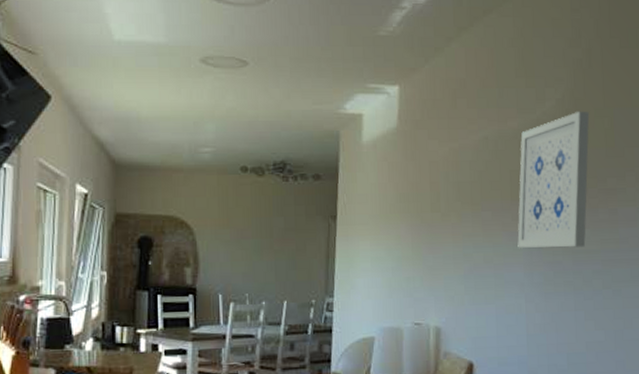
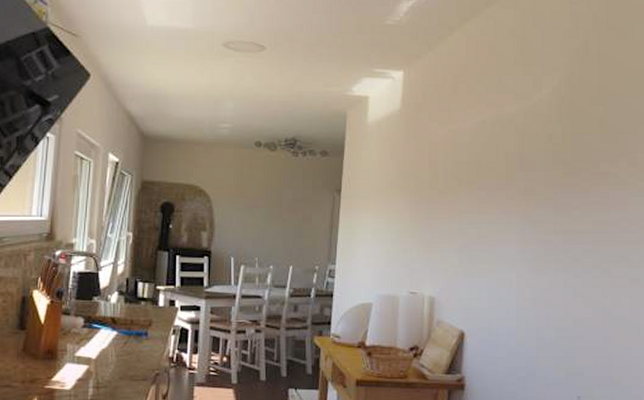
wall art: present [517,111,590,249] -> none [511,98,585,227]

